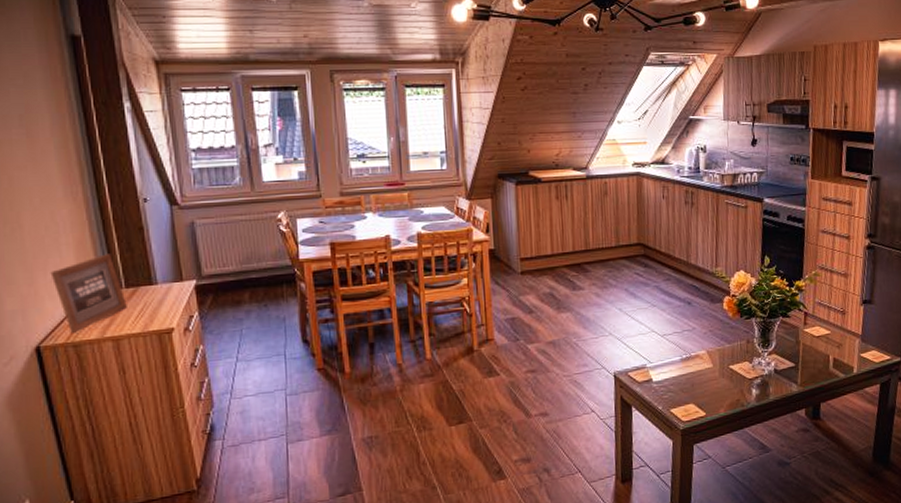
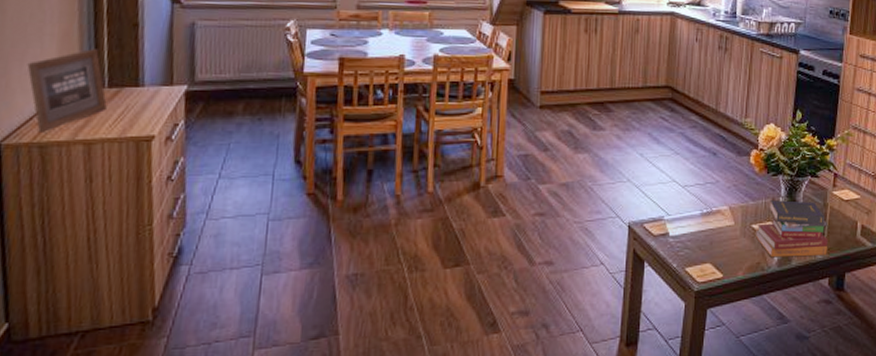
books: none [733,340,803,394] -> present [755,200,828,258]

